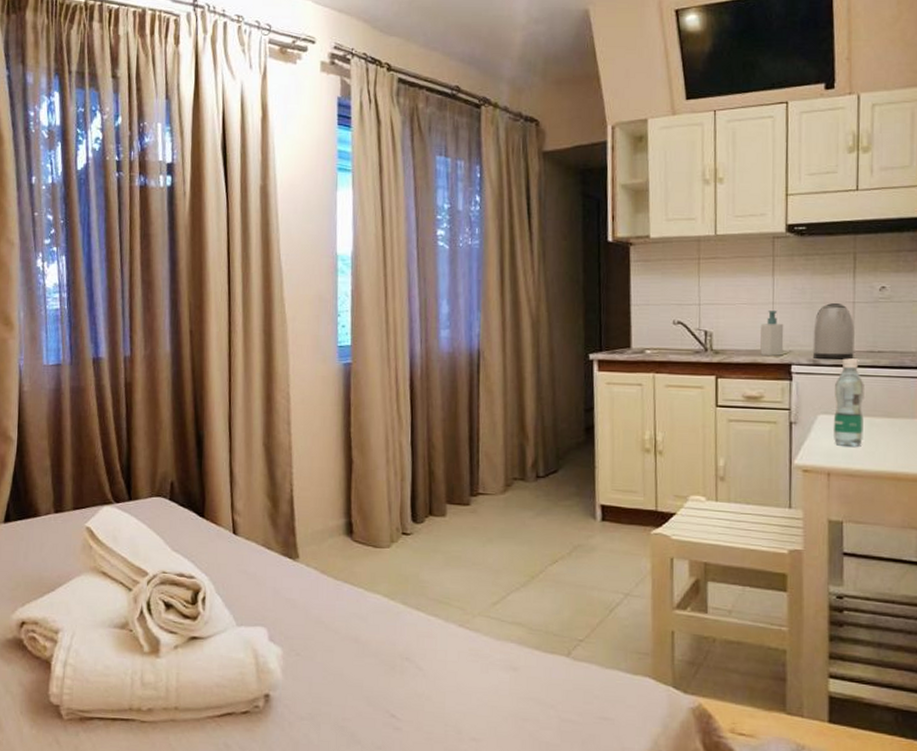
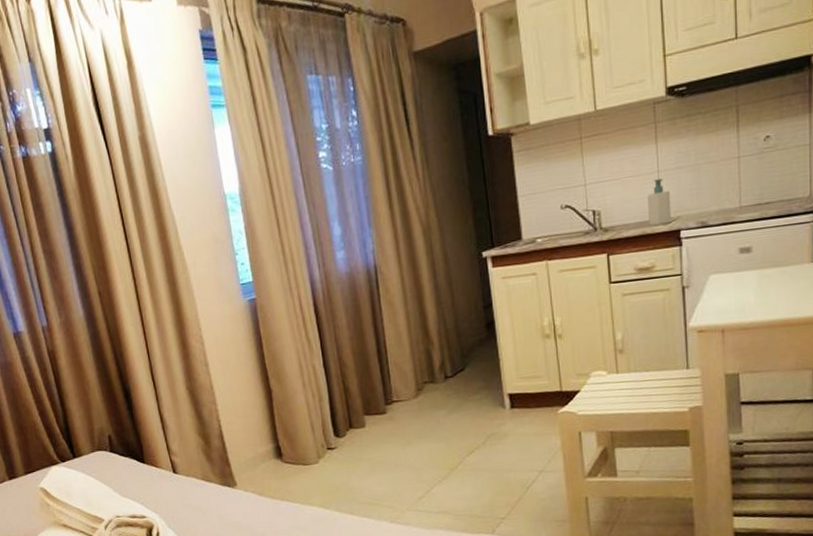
kettle: present [812,303,855,360] -> none [700,160,742,221]
bottle: present [833,358,864,447] -> none [724,213,755,302]

